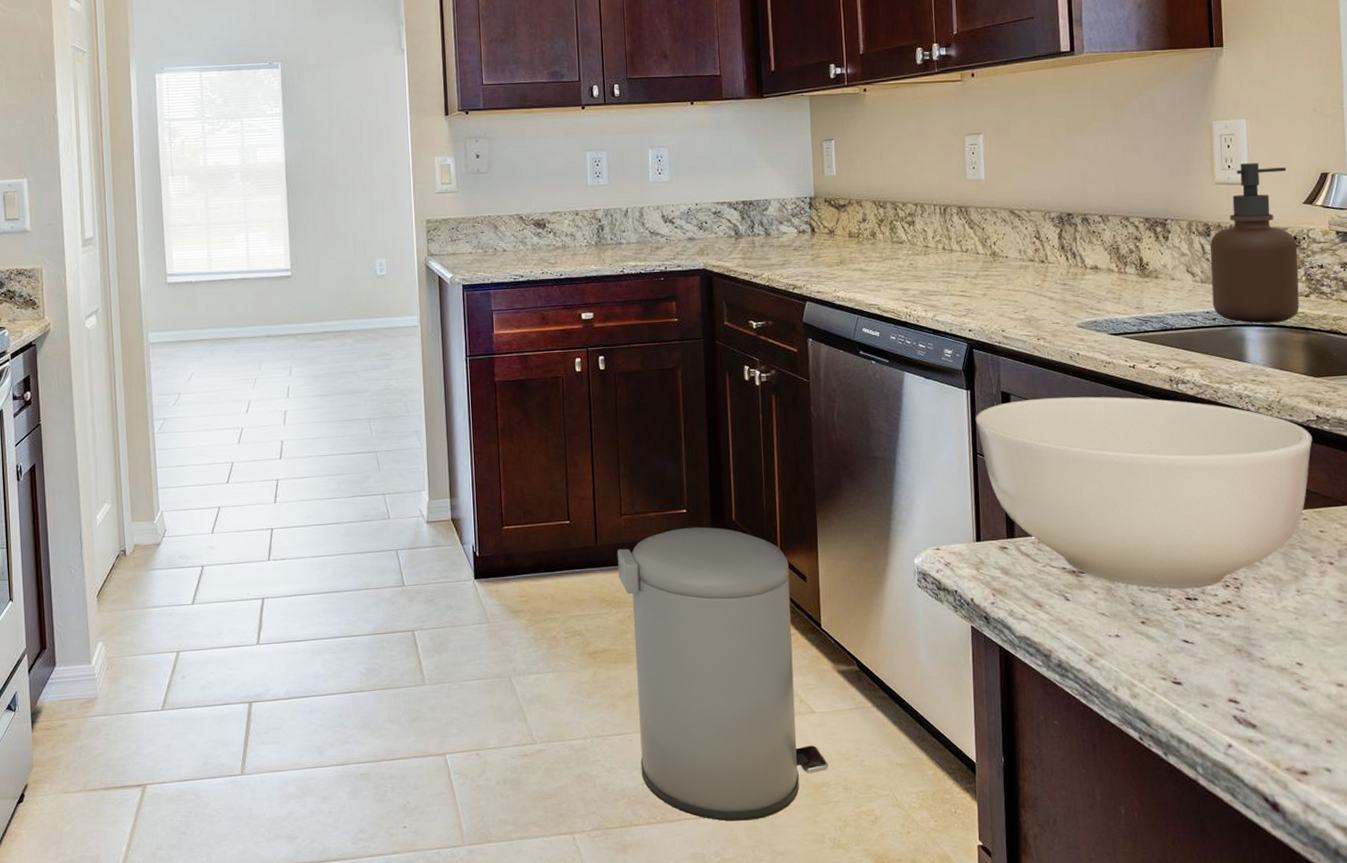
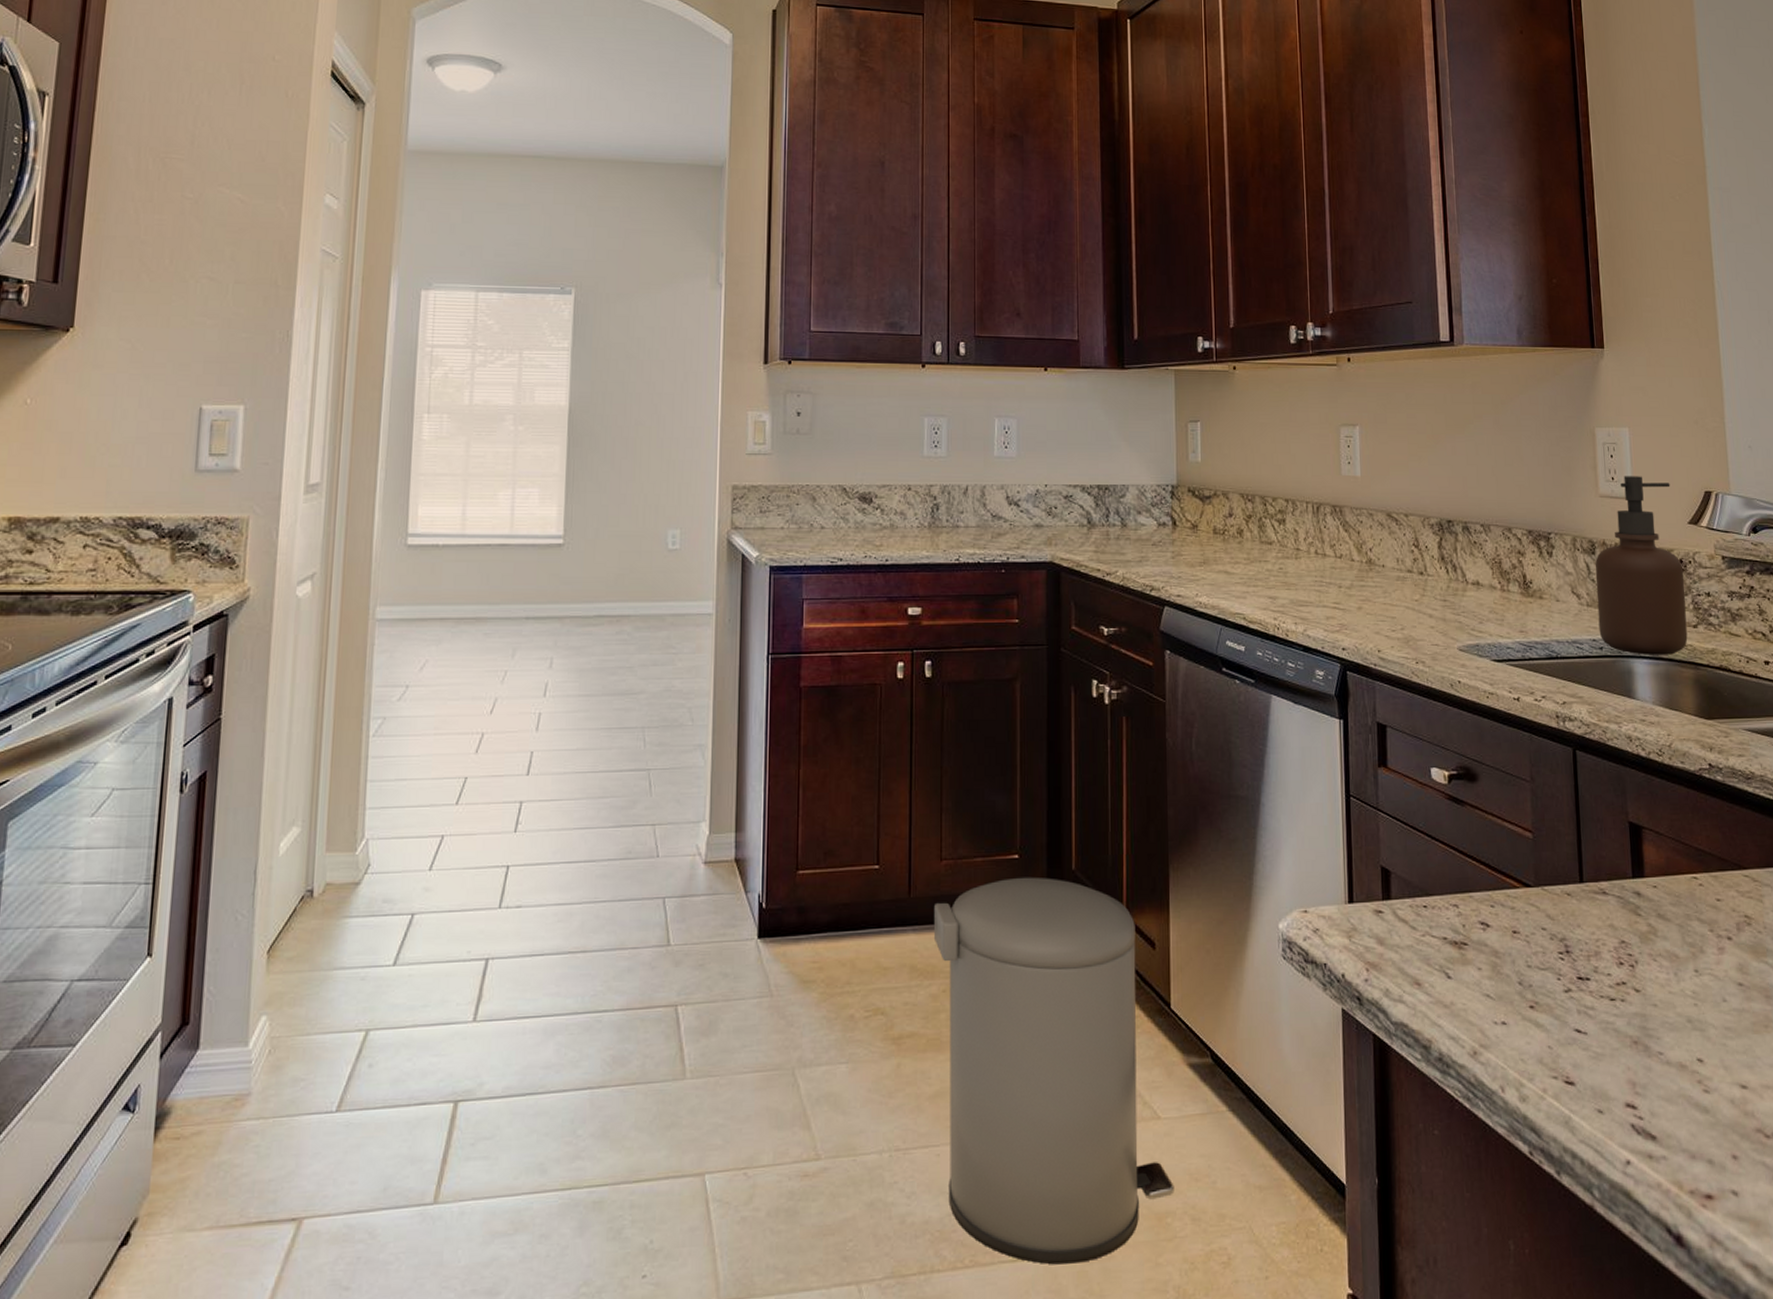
bowl: present [975,396,1312,590] -> none [1348,731,1706,967]

